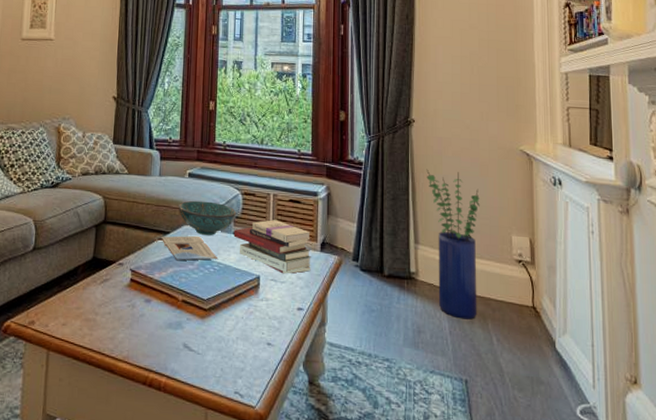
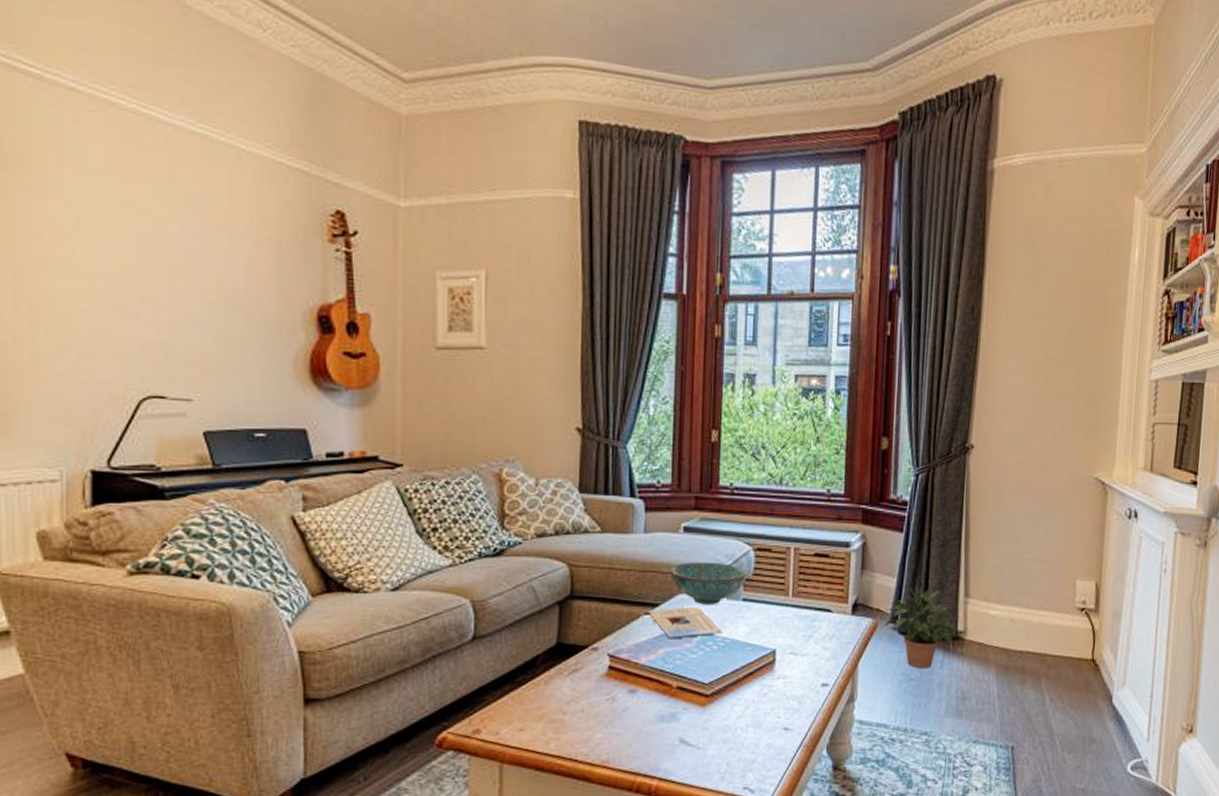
books: present [233,220,311,274] -> none [743,580,840,645]
potted plant: none [345,229,412,303] -> present [881,583,960,669]
vase: present [426,169,480,320] -> none [983,506,1044,680]

